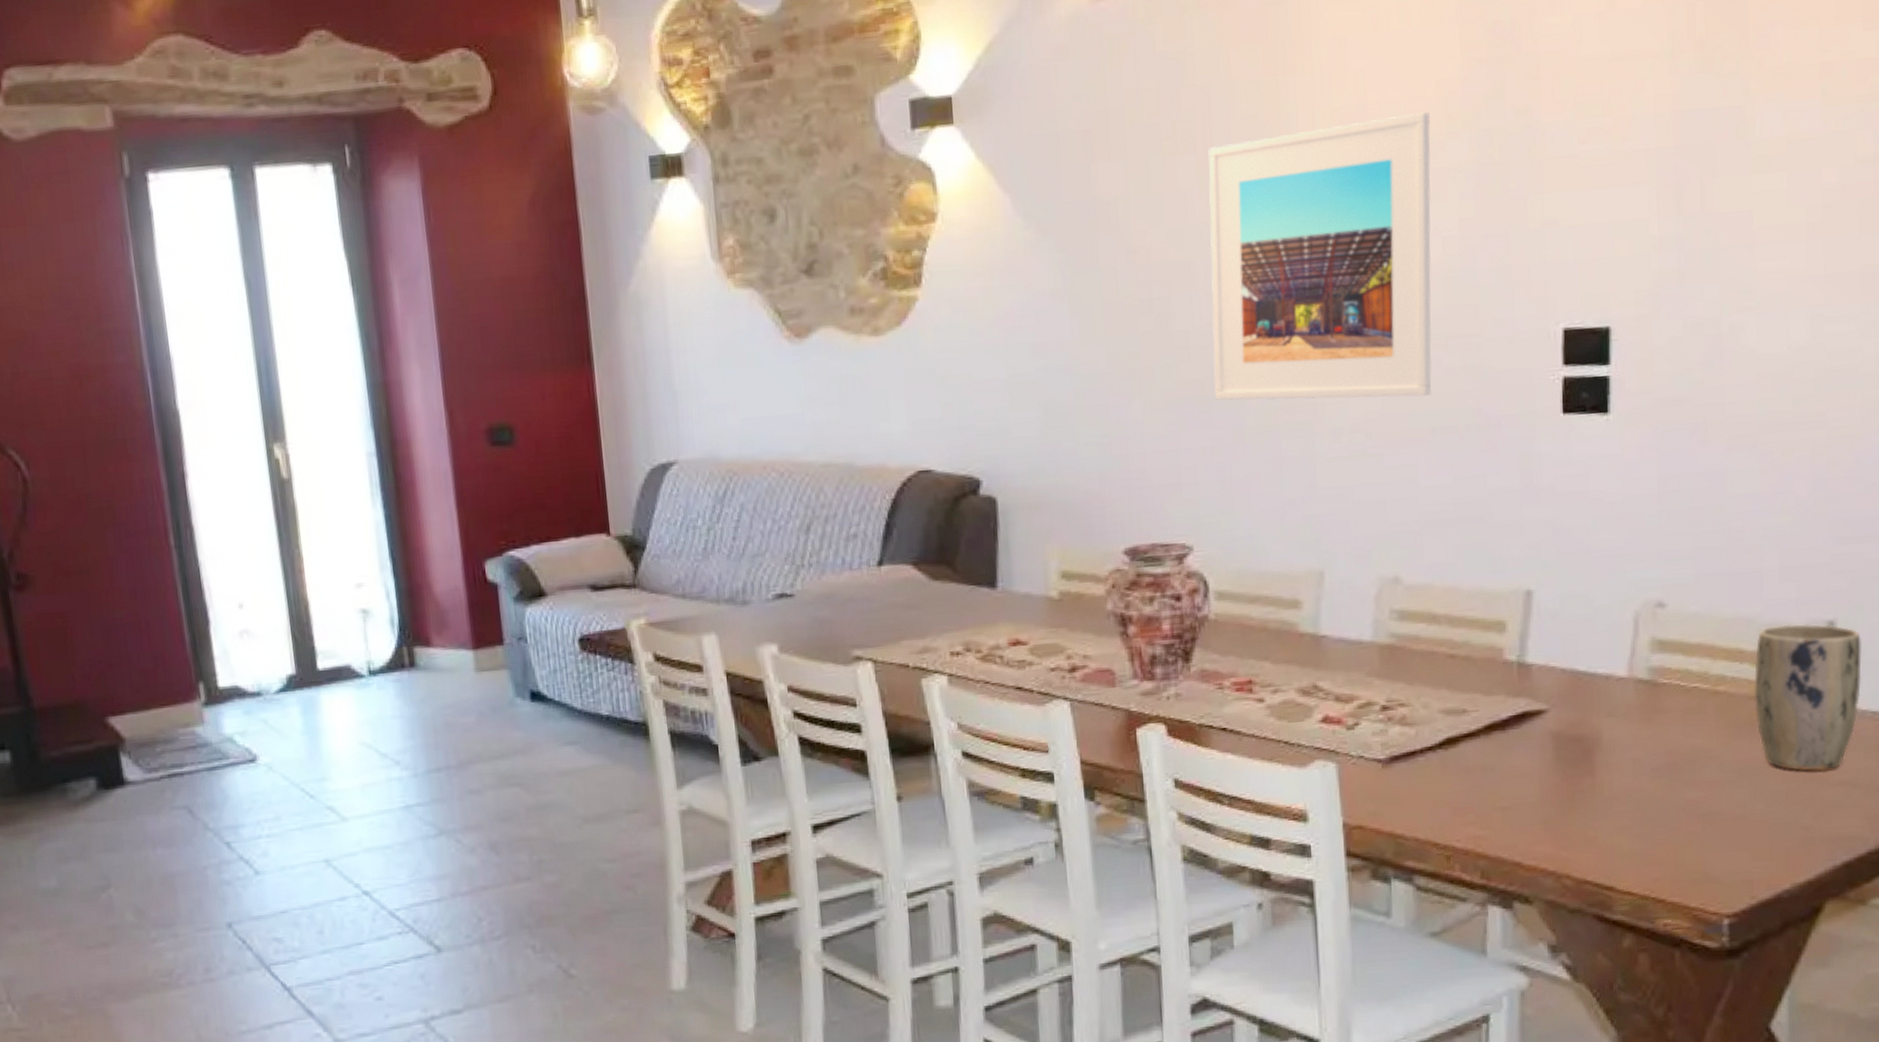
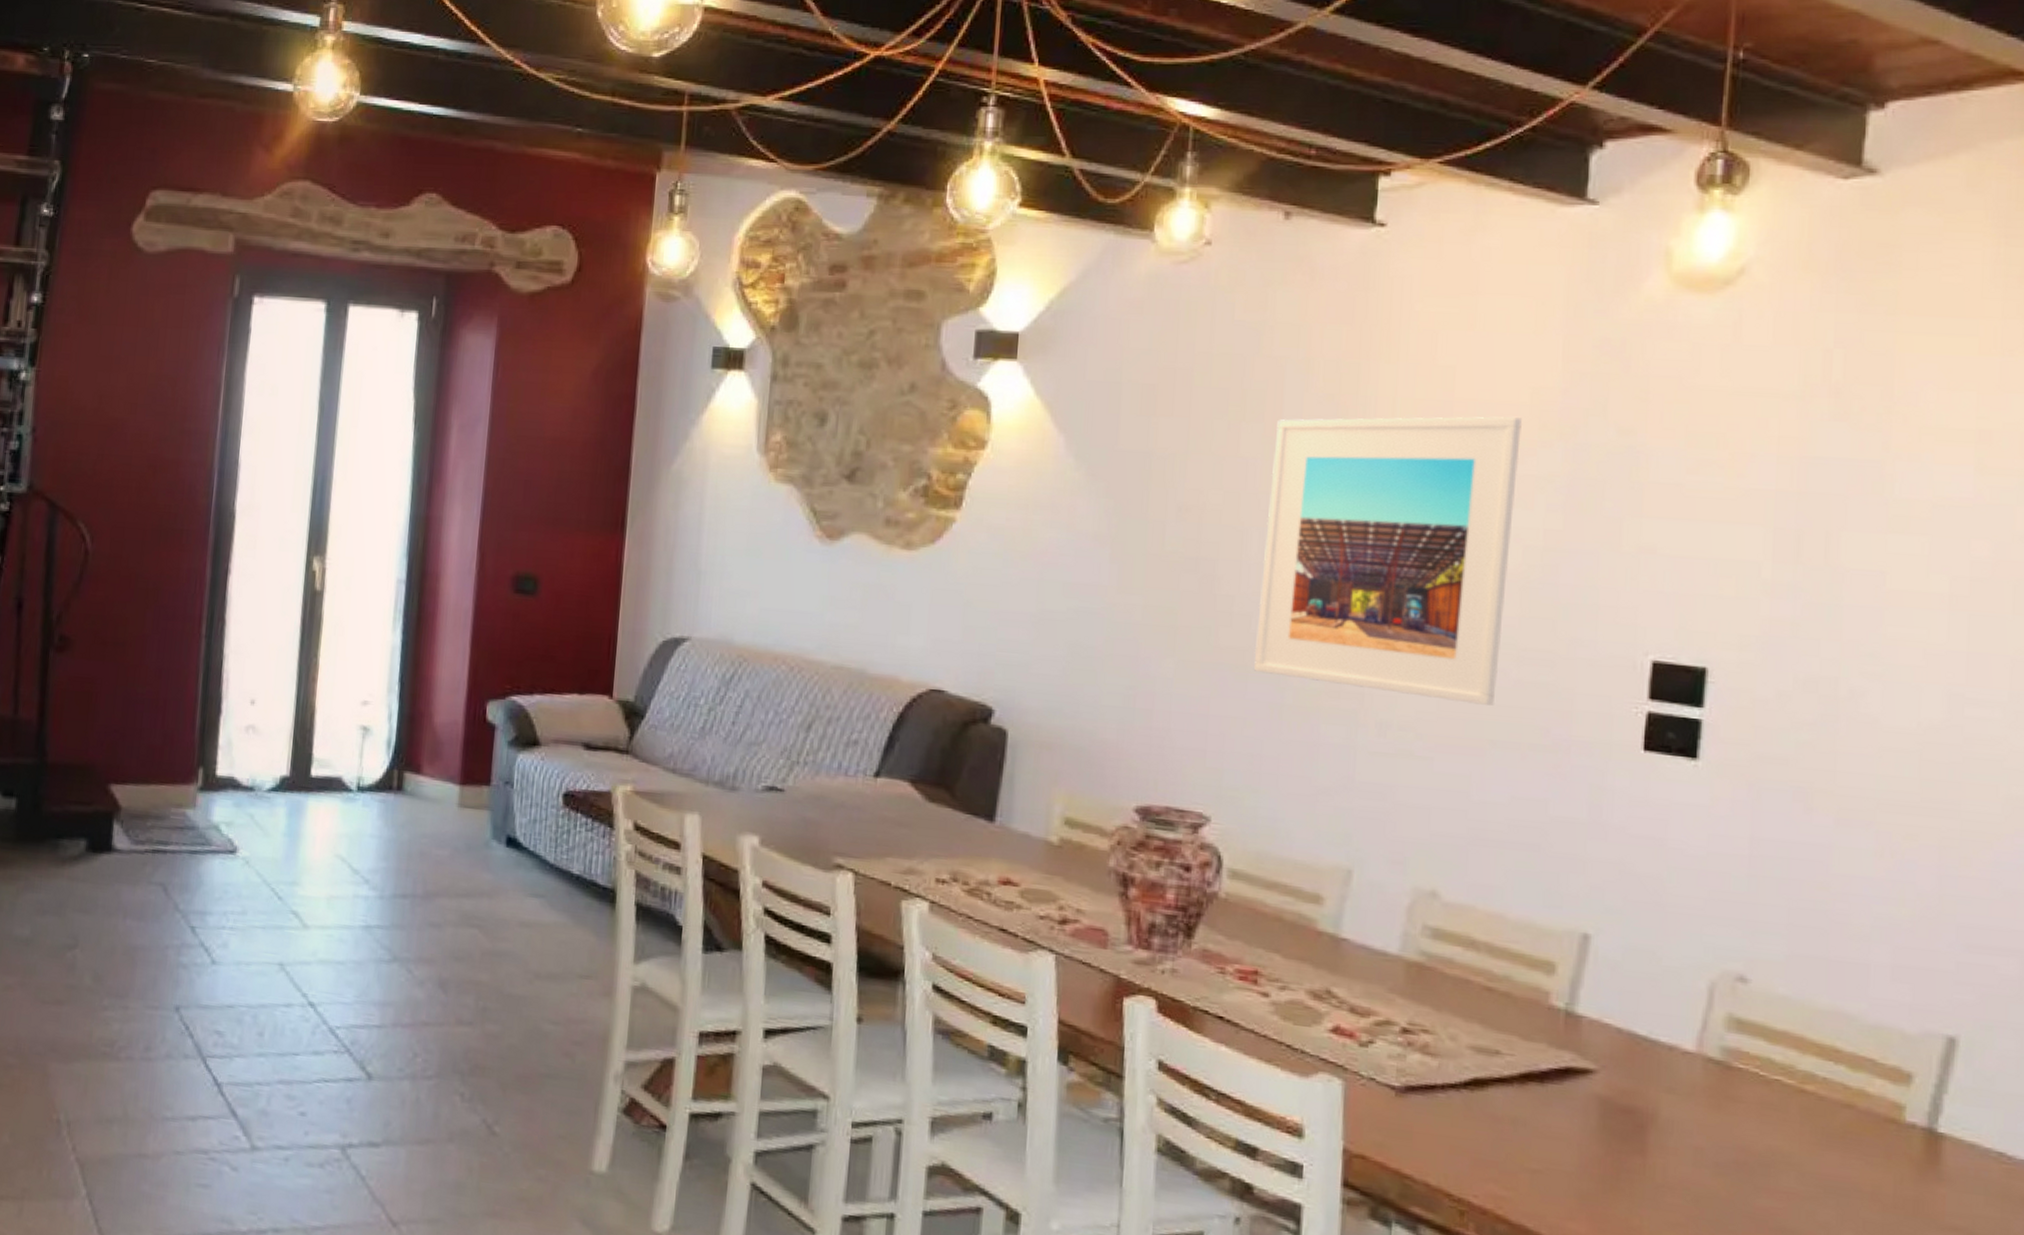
plant pot: present [1754,623,1862,771] -> none [1849,1029,1989,1210]

